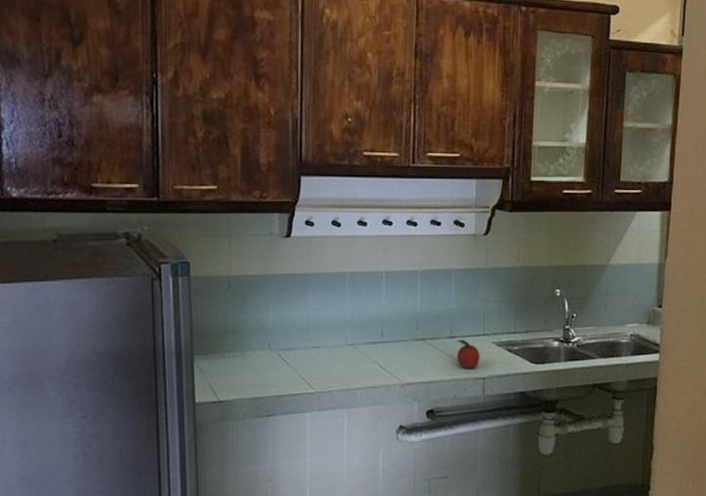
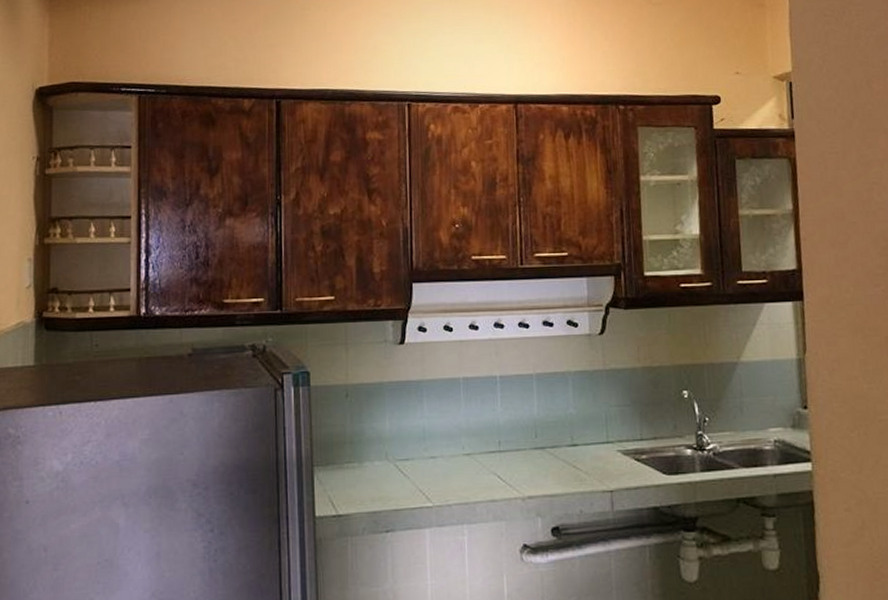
fruit: present [457,339,480,370] -> none [579,447,606,481]

